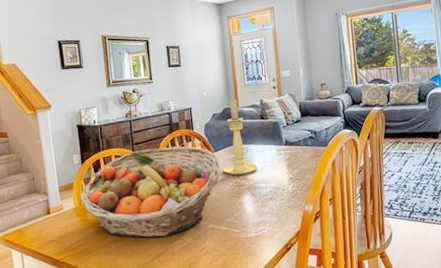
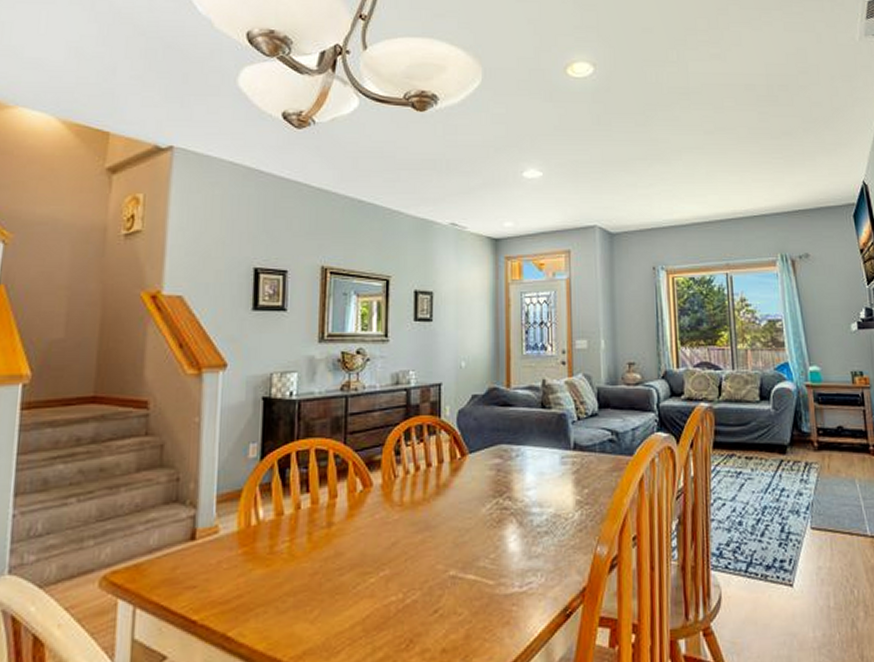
fruit basket: present [81,146,221,238] -> none [250,441,477,589]
candle holder: present [222,98,258,175] -> none [478,374,532,492]

